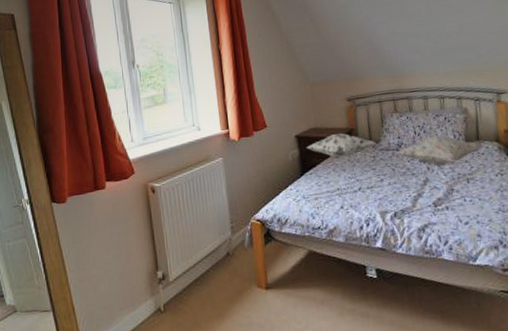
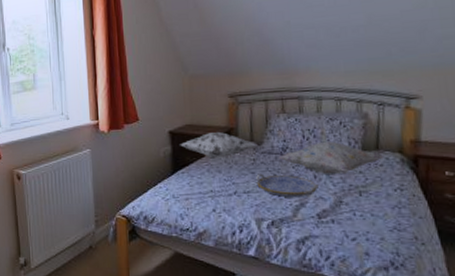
serving tray: none [377,169,432,190] -> present [256,173,319,198]

